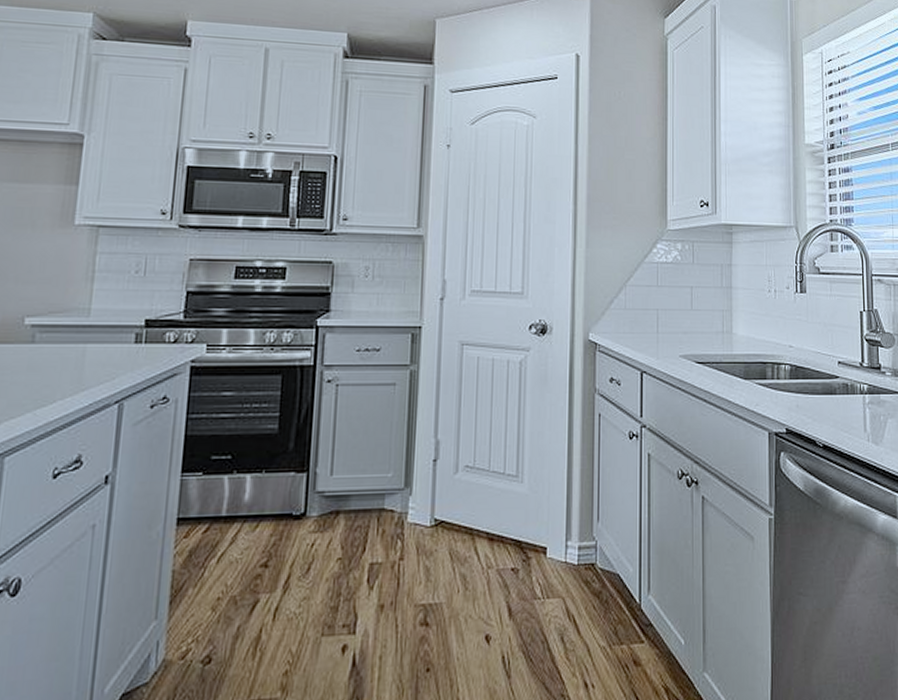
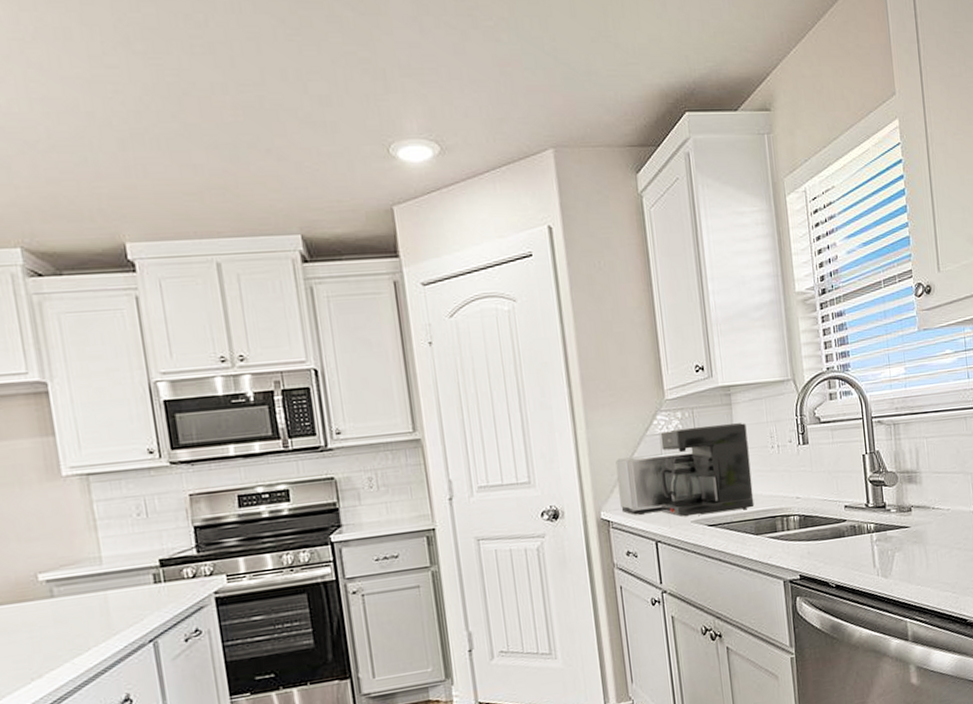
toaster: none [610,282,689,343] -> present [615,450,694,516]
coffee maker: none [650,260,746,350] -> present [660,422,755,518]

